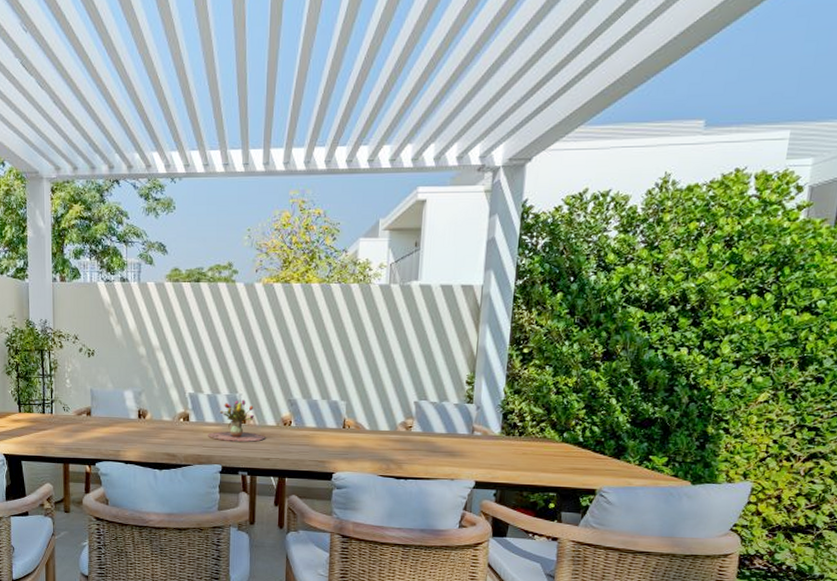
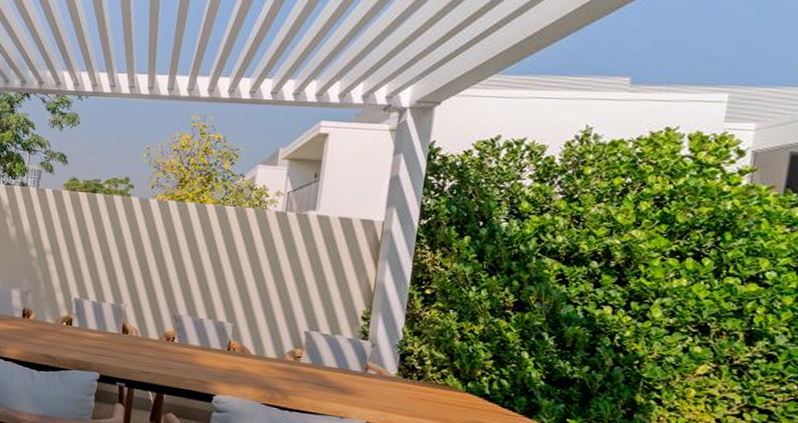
flower arrangement: present [208,400,266,442] -> none [89,310,147,354]

